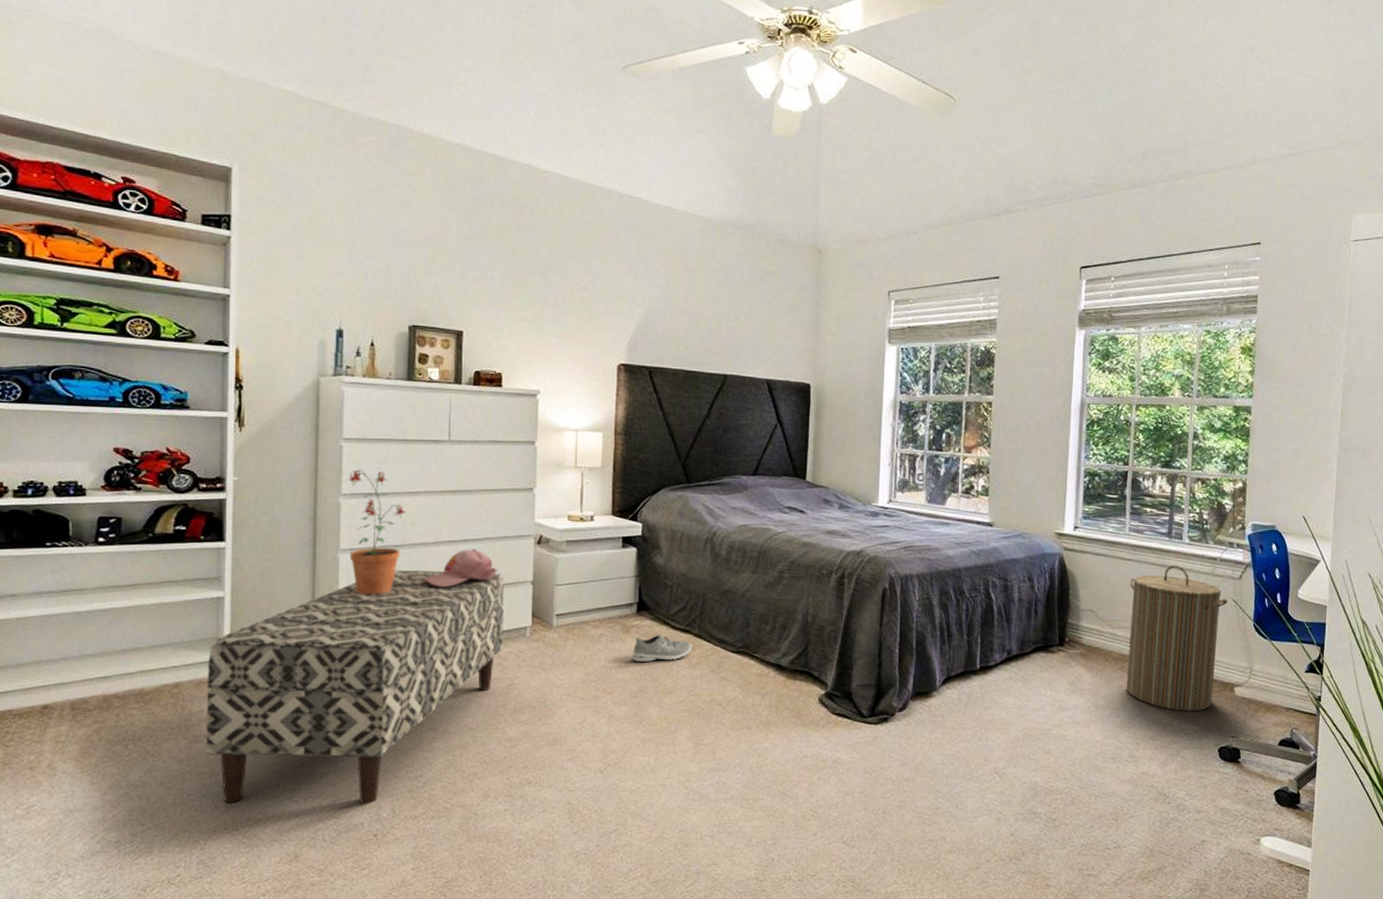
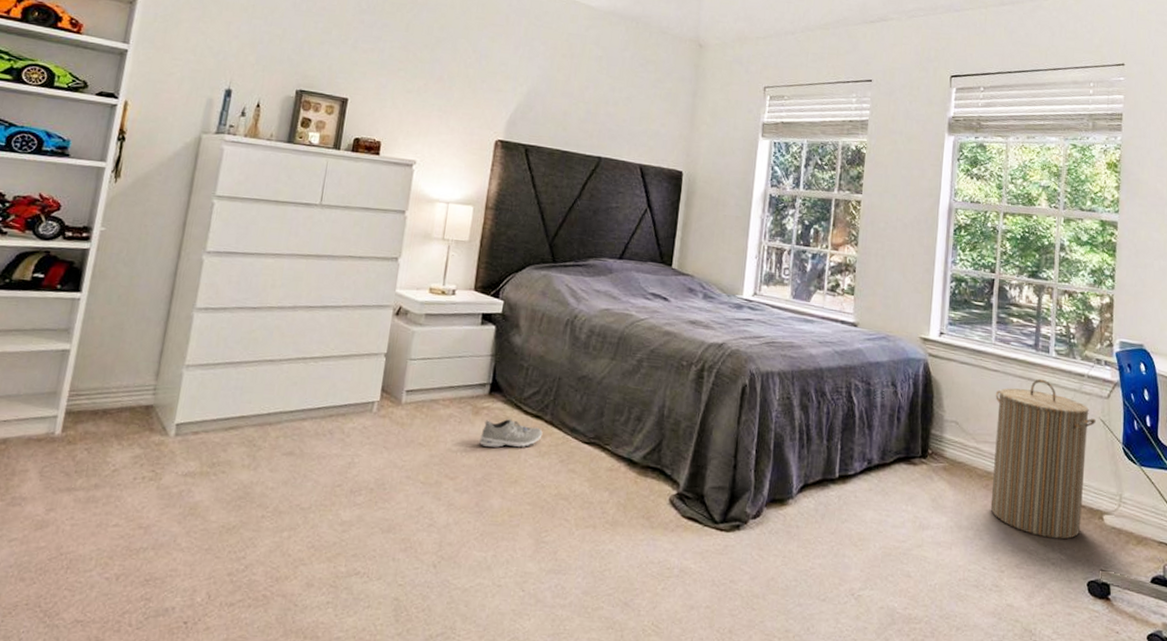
bench: present [206,570,504,805] -> none [21,333,357,587]
potted plant: present [346,469,405,595] -> none [204,227,267,358]
baseball cap: present [422,549,498,587] -> none [274,316,353,354]

